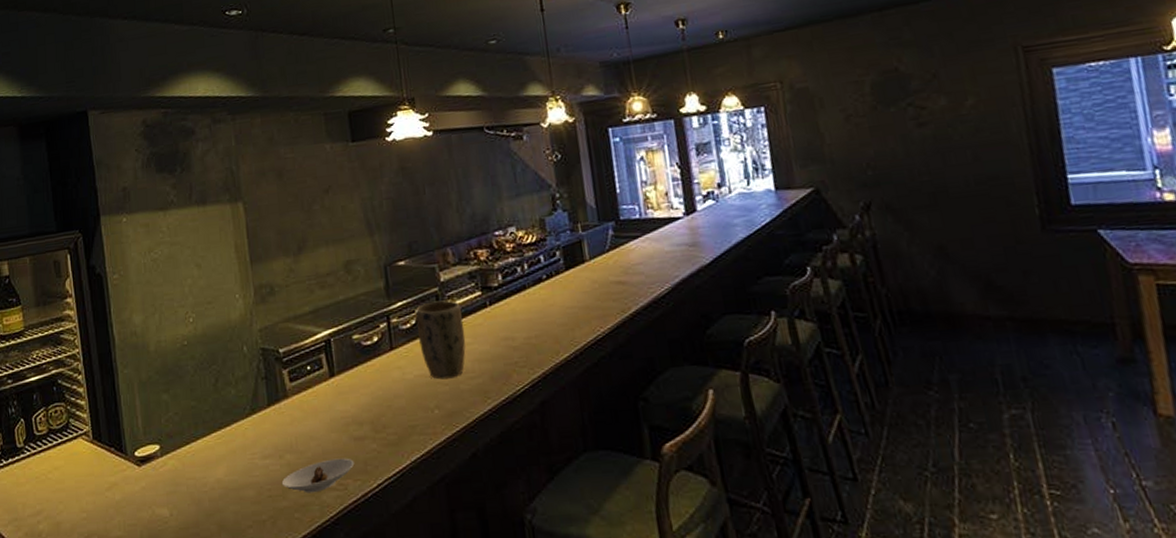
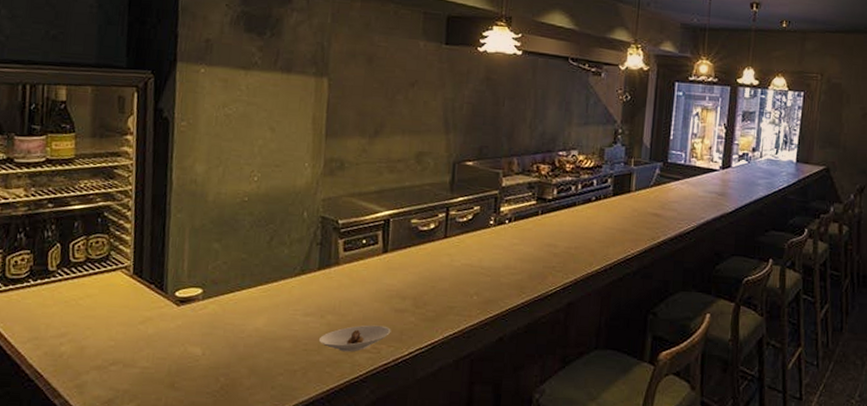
plant pot: present [415,300,466,380] -> none [471,202,516,272]

